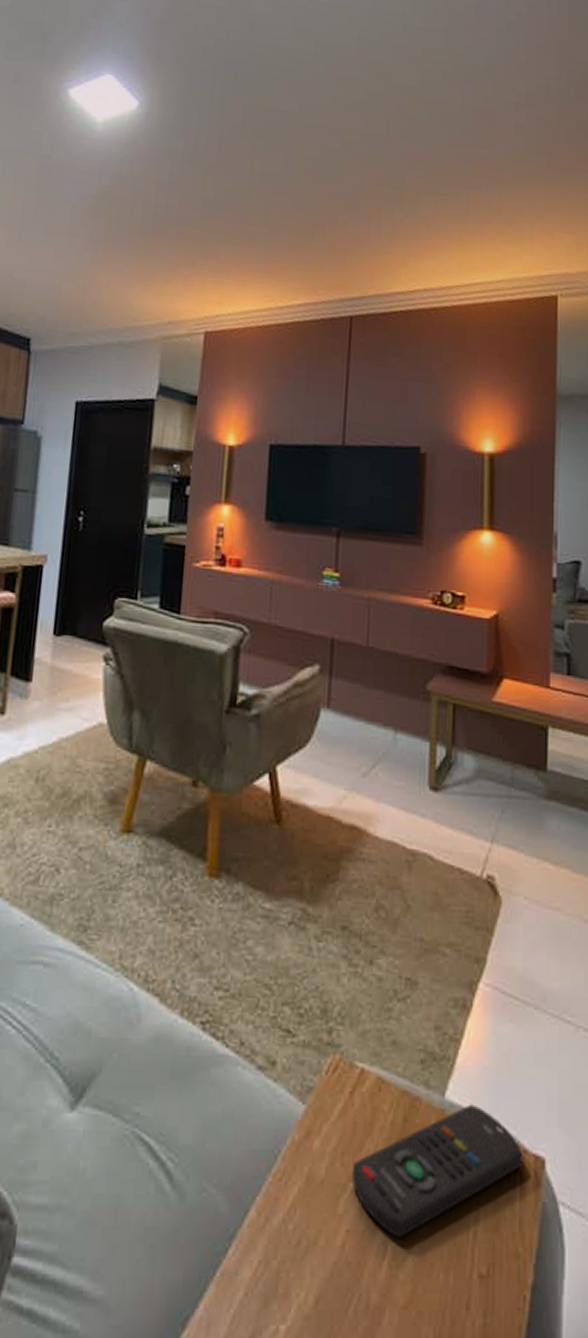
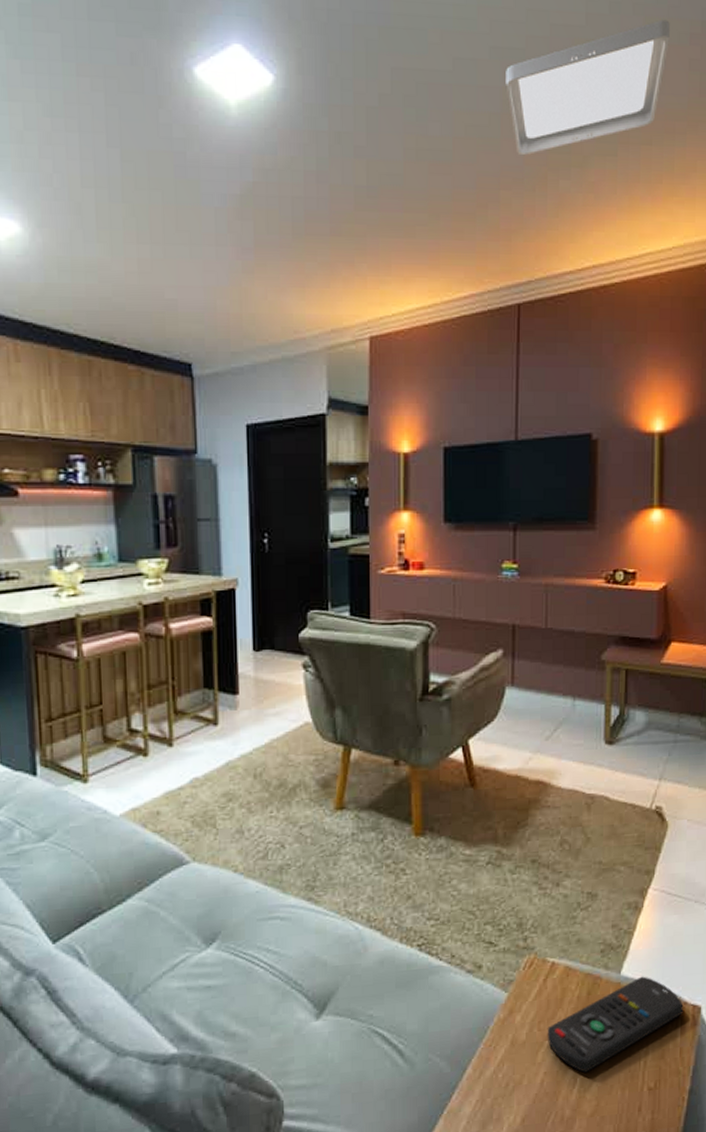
ceiling light: none [346,89,497,188] -> present [505,19,670,156]

